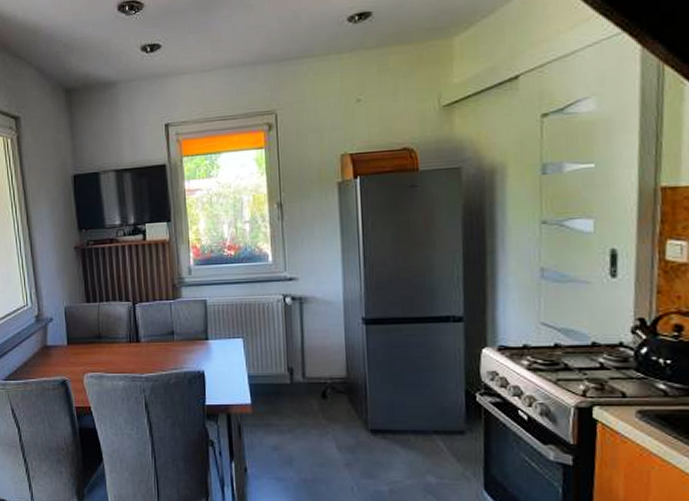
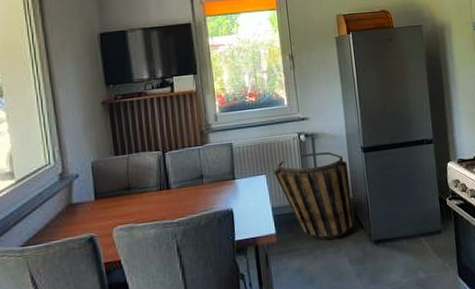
basket: none [251,319,347,420] -> present [273,152,354,240]

